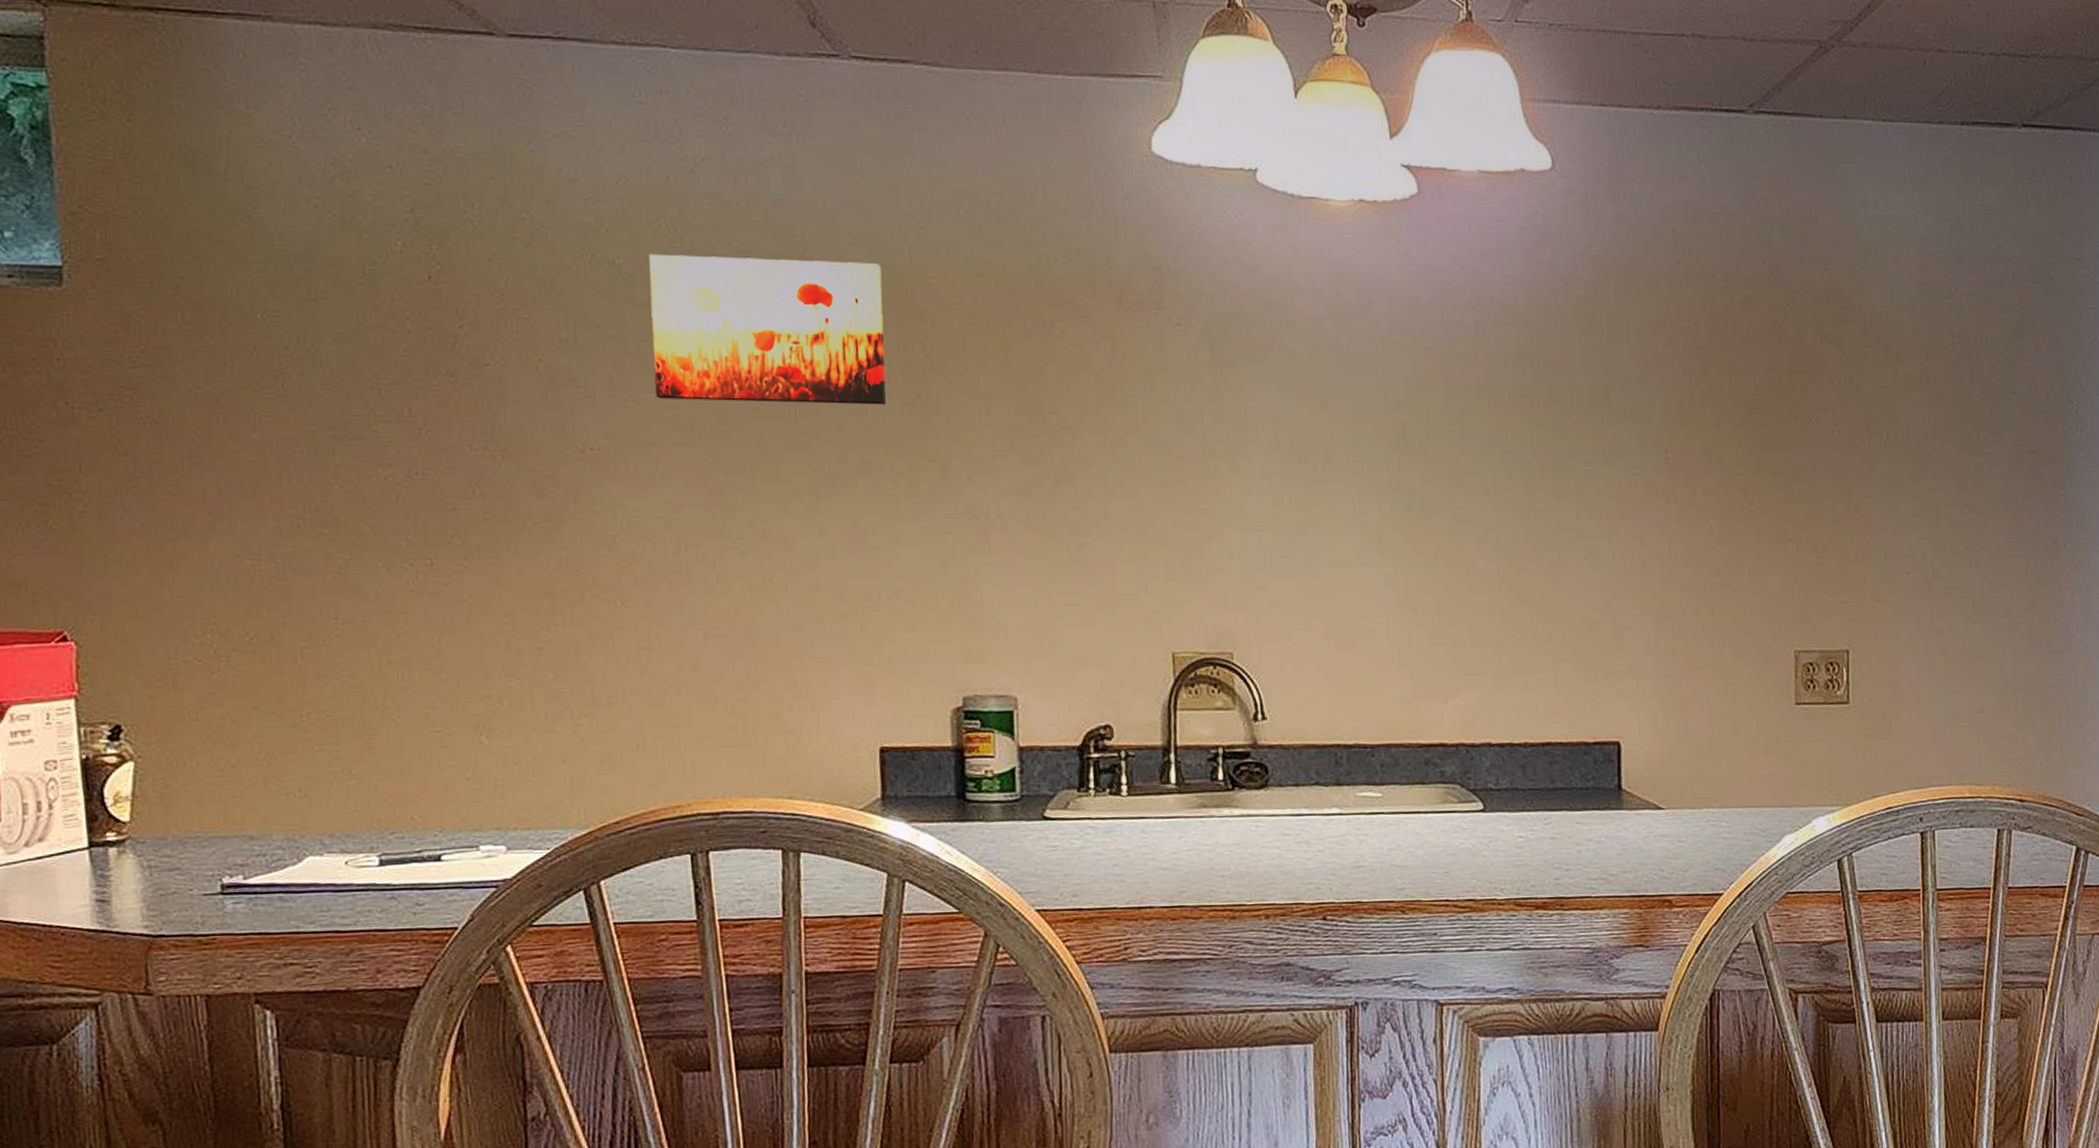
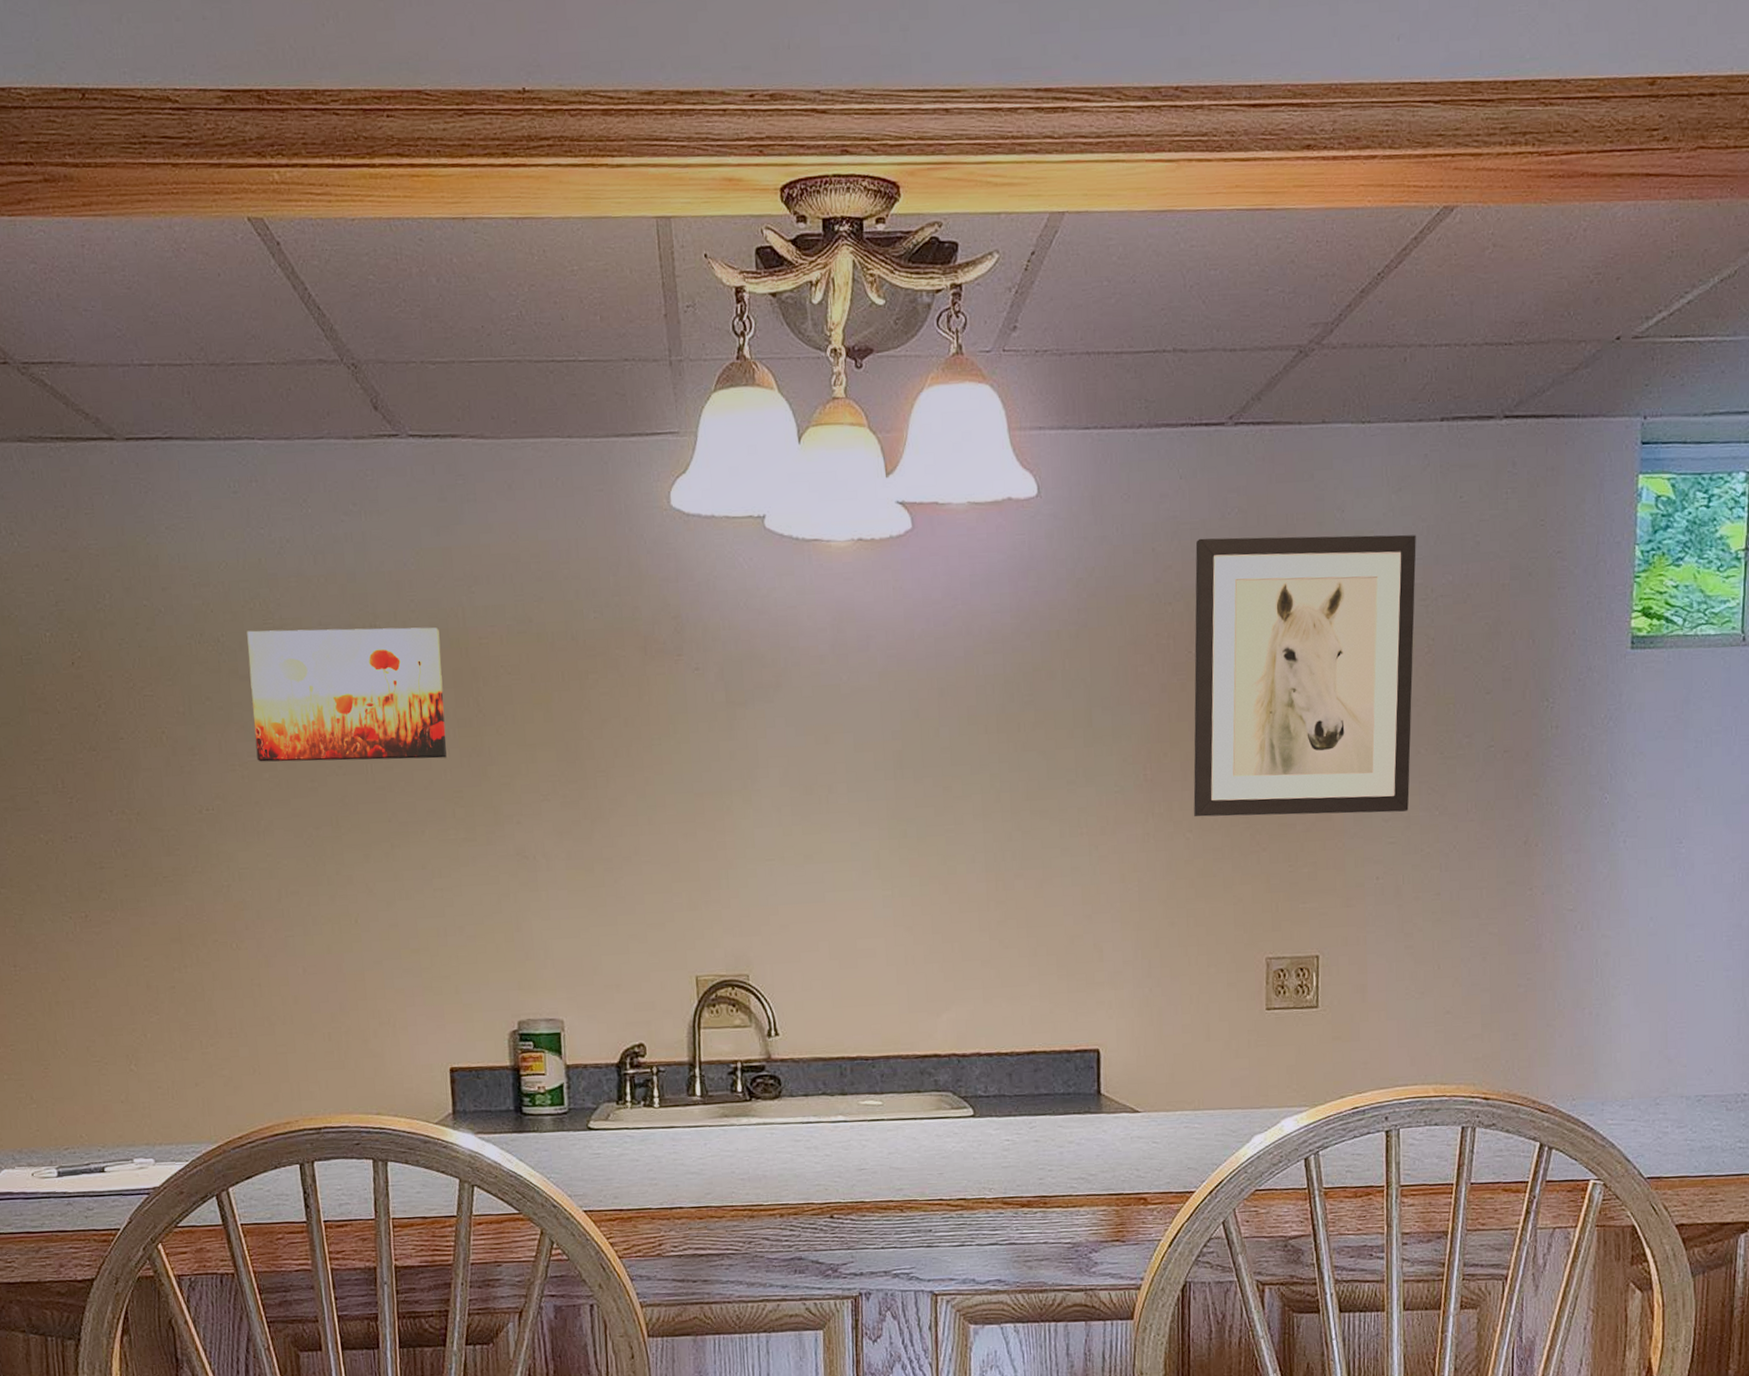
wall art: none [1717,223,1940,507] -> present [1193,534,1416,817]

